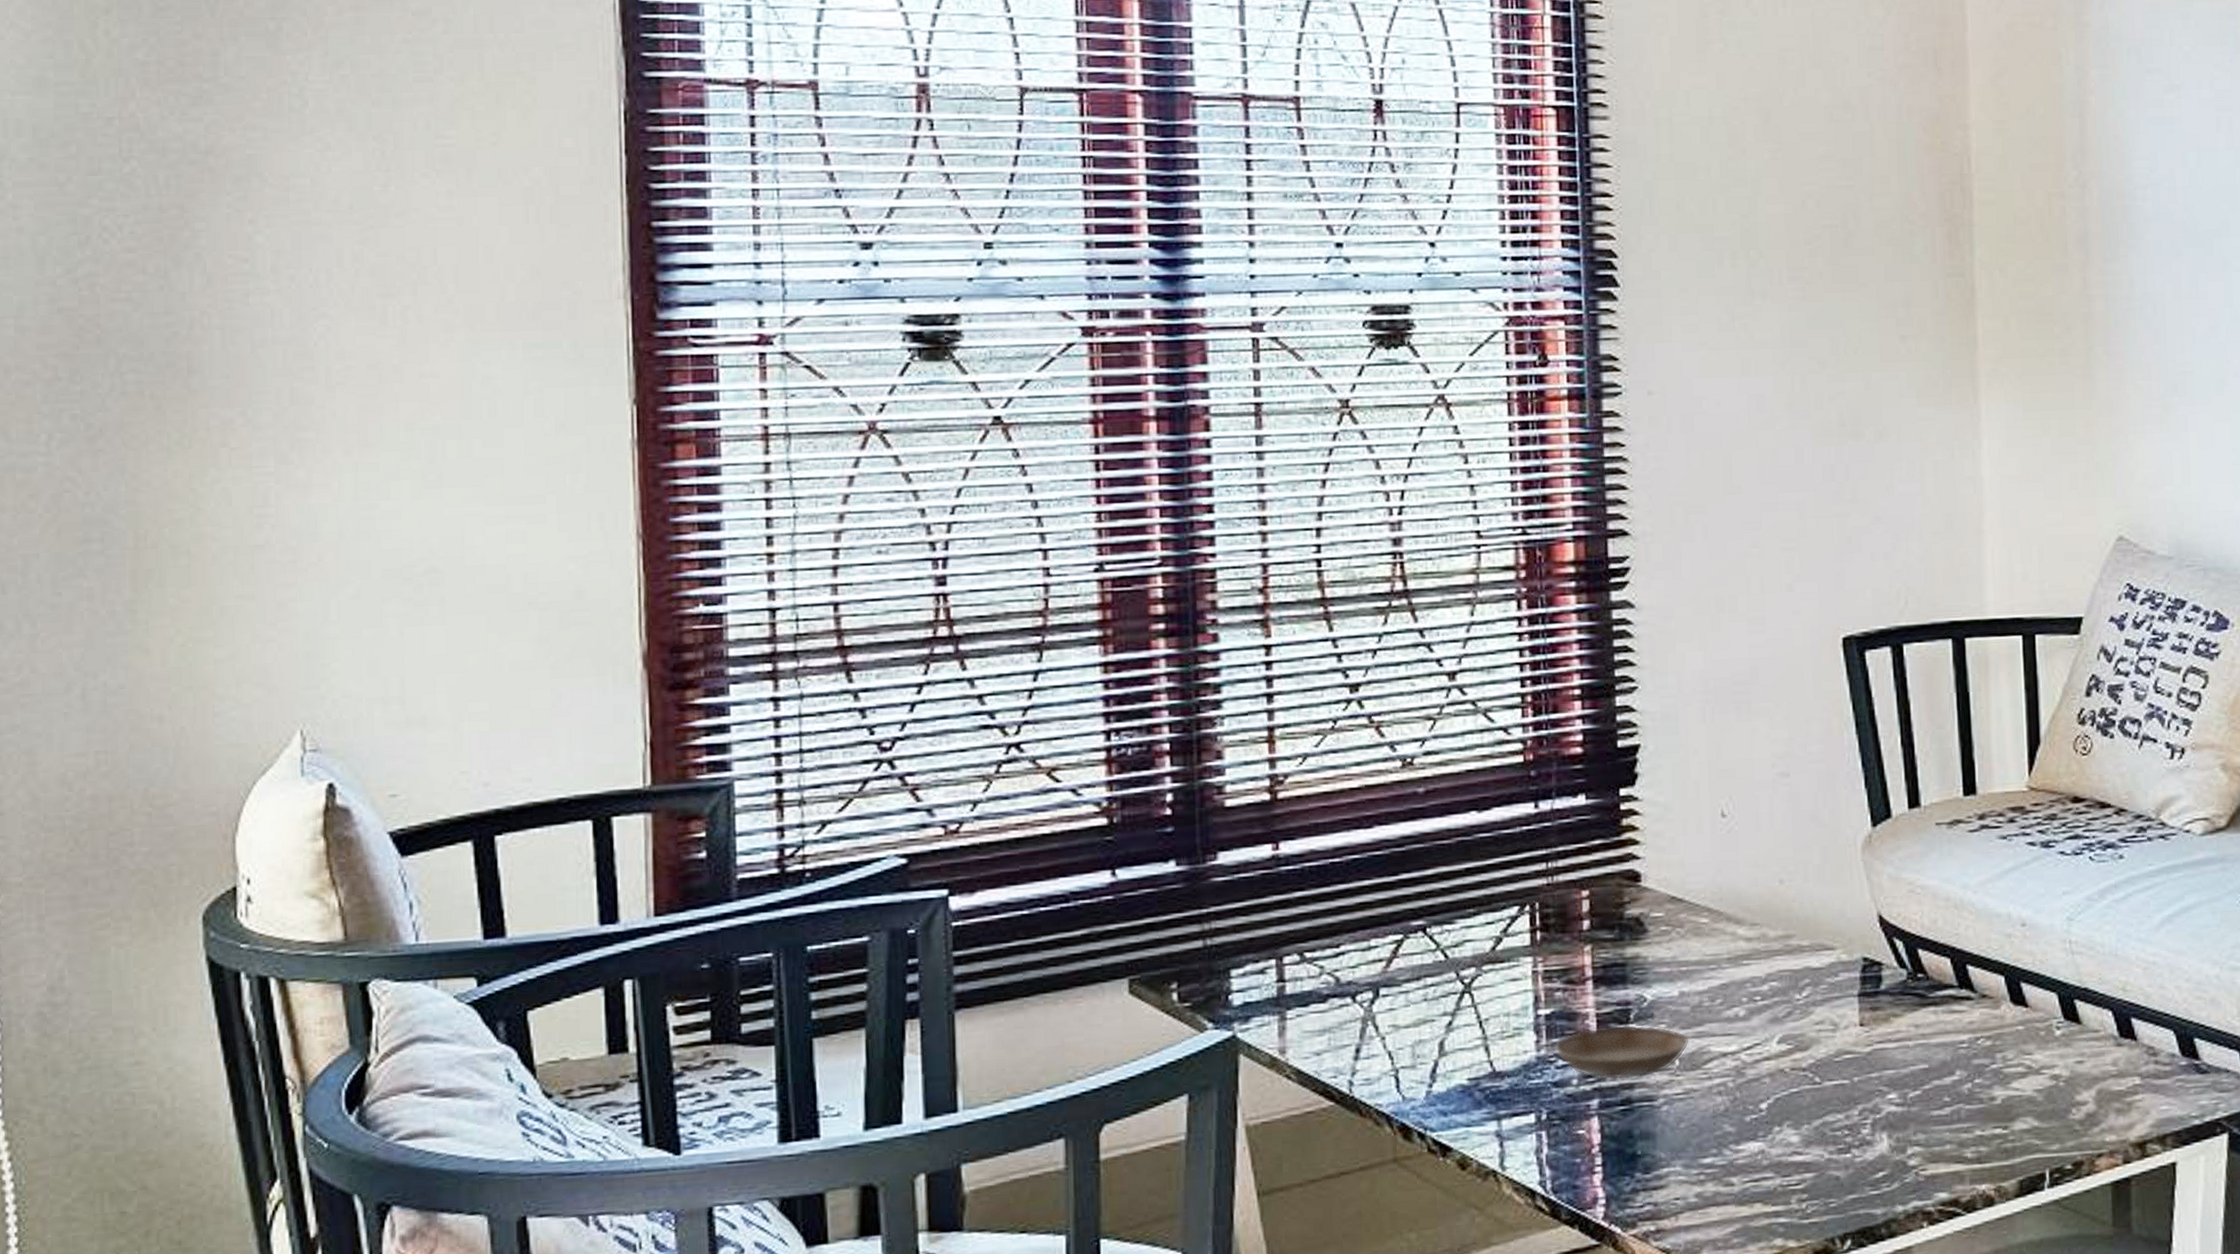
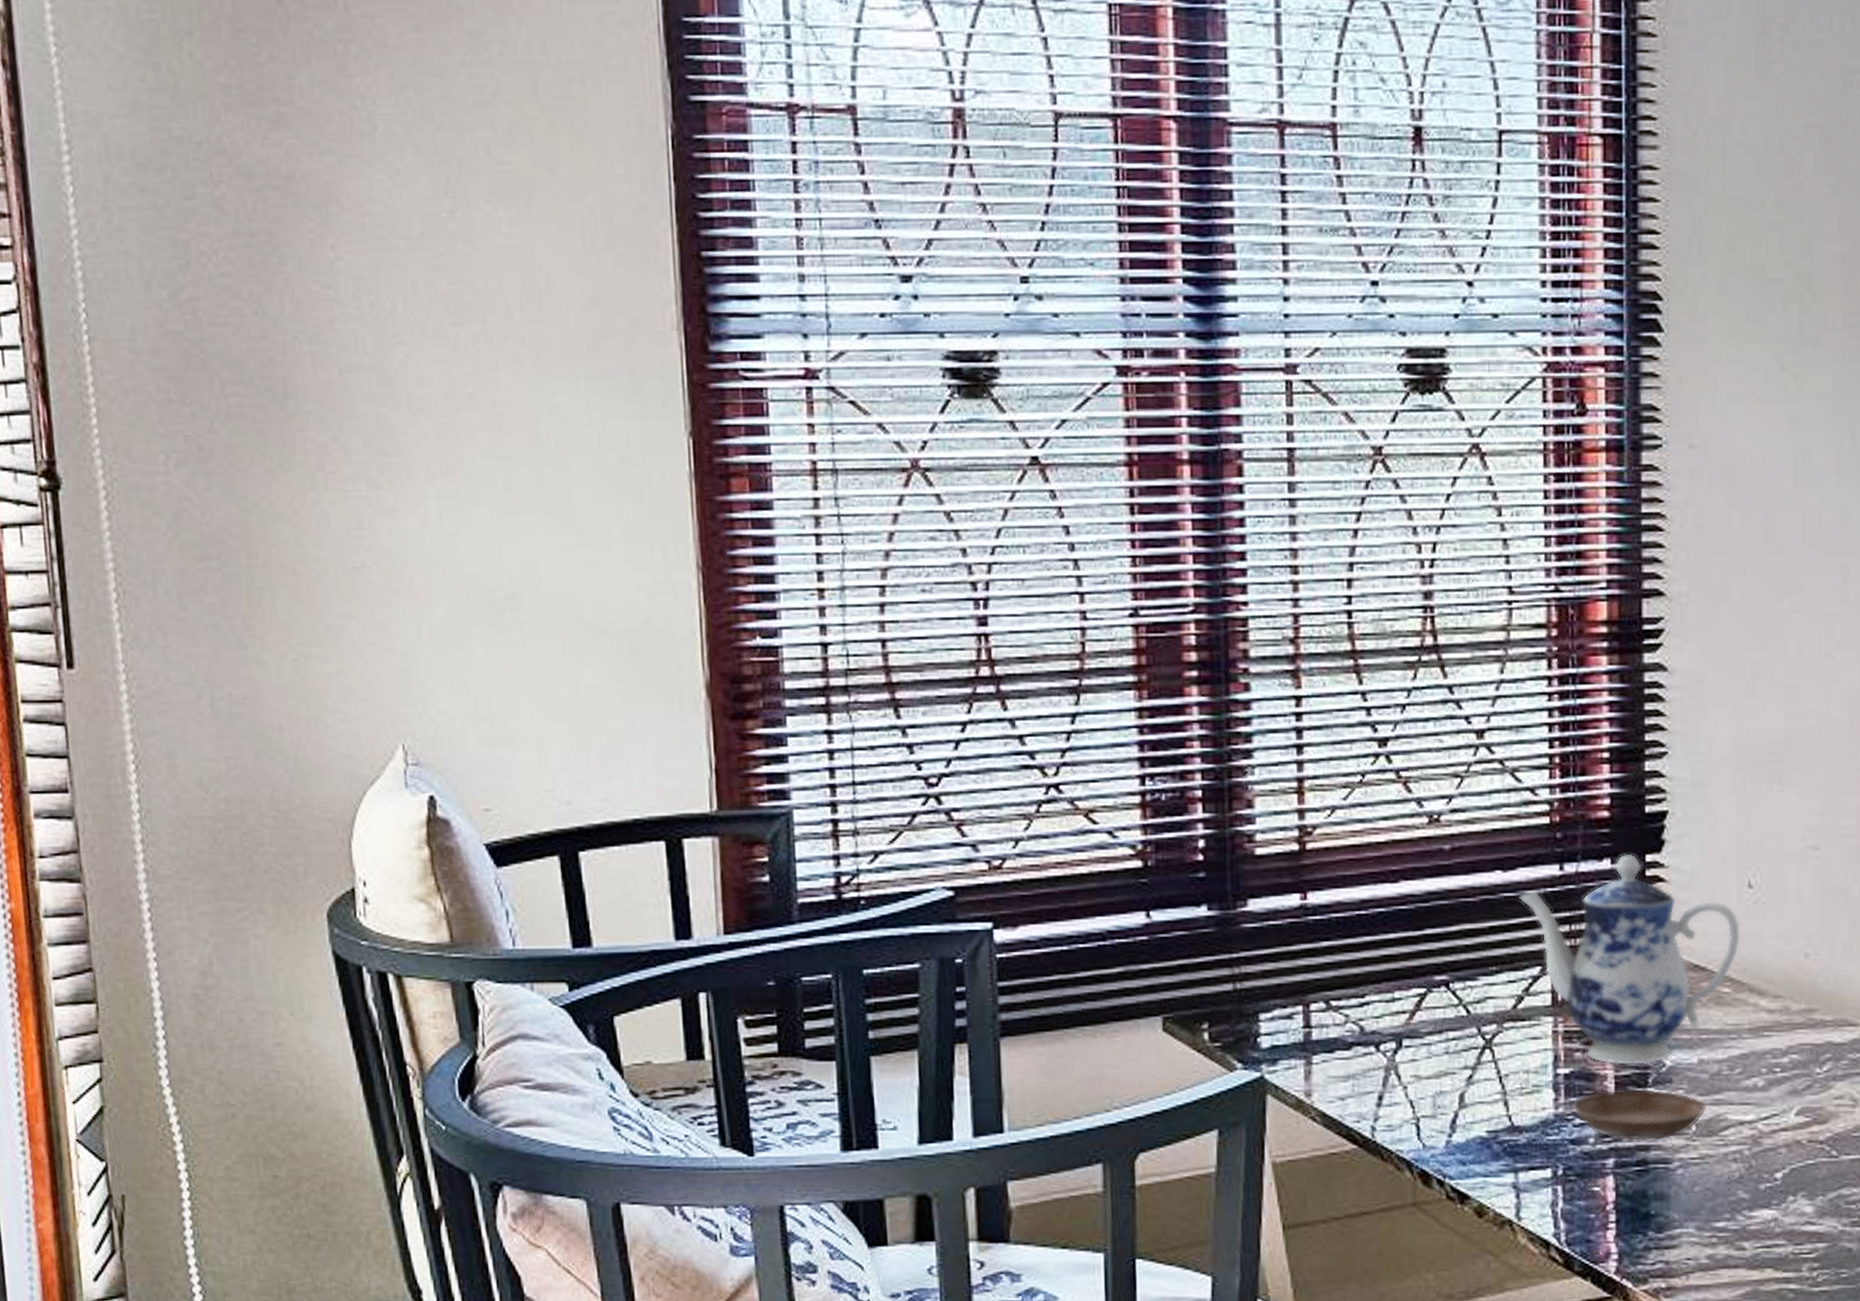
teapot: none [1495,788,1717,1003] -> present [1519,854,1741,1065]

